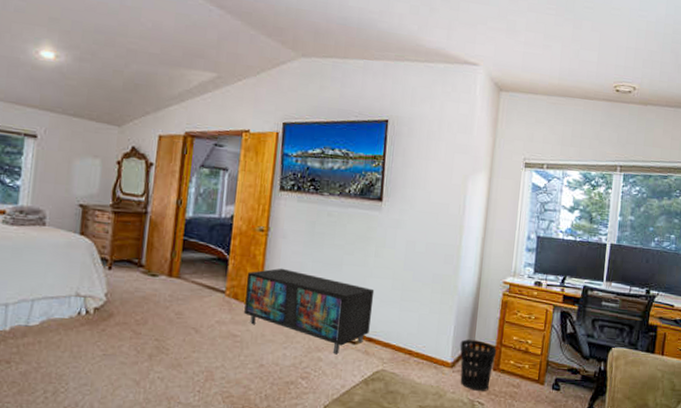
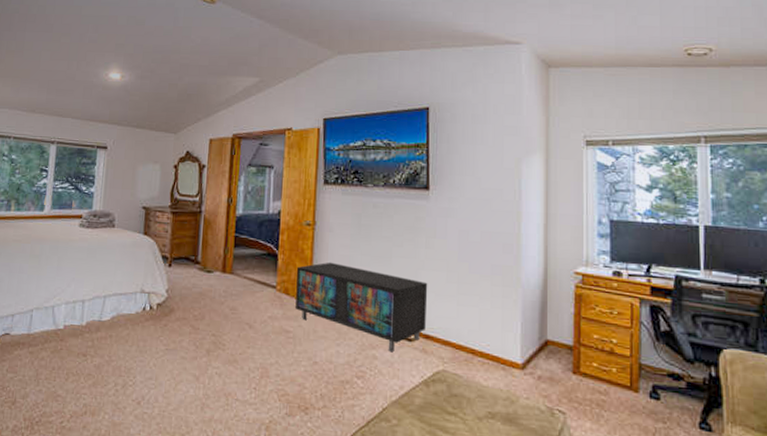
wastebasket: present [460,339,497,392] -> none [530,337,575,399]

